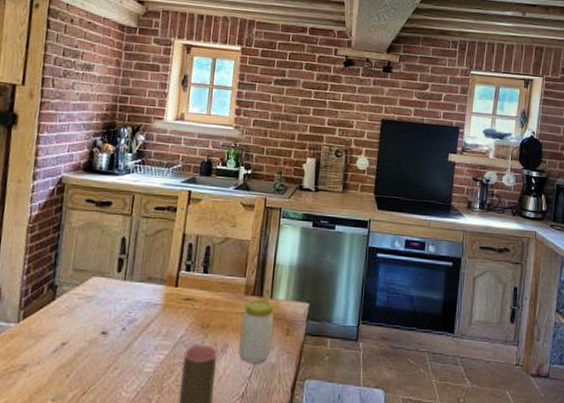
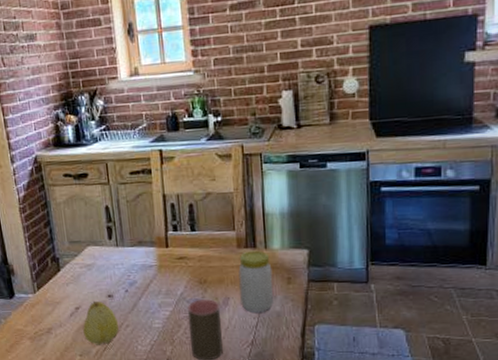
fruit: none [63,337,106,389] -> present [83,300,119,345]

